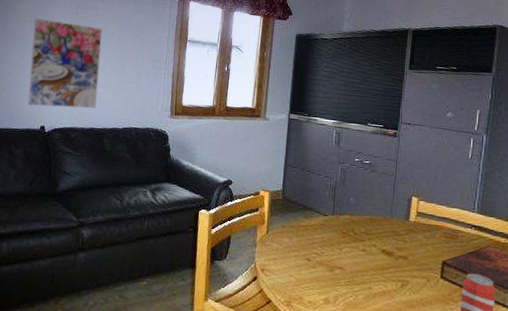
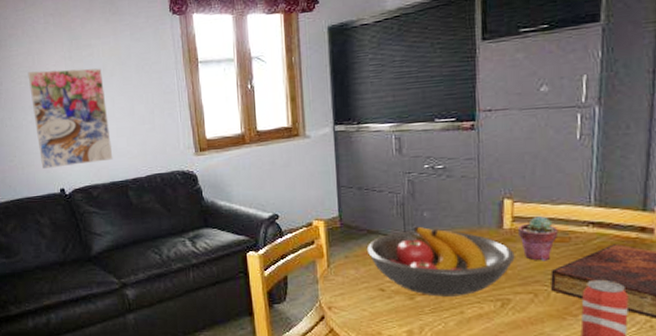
fruit bowl: none [300,208,416,274] -> present [366,226,515,297]
potted succulent: none [420,214,450,253] -> present [518,216,559,261]

